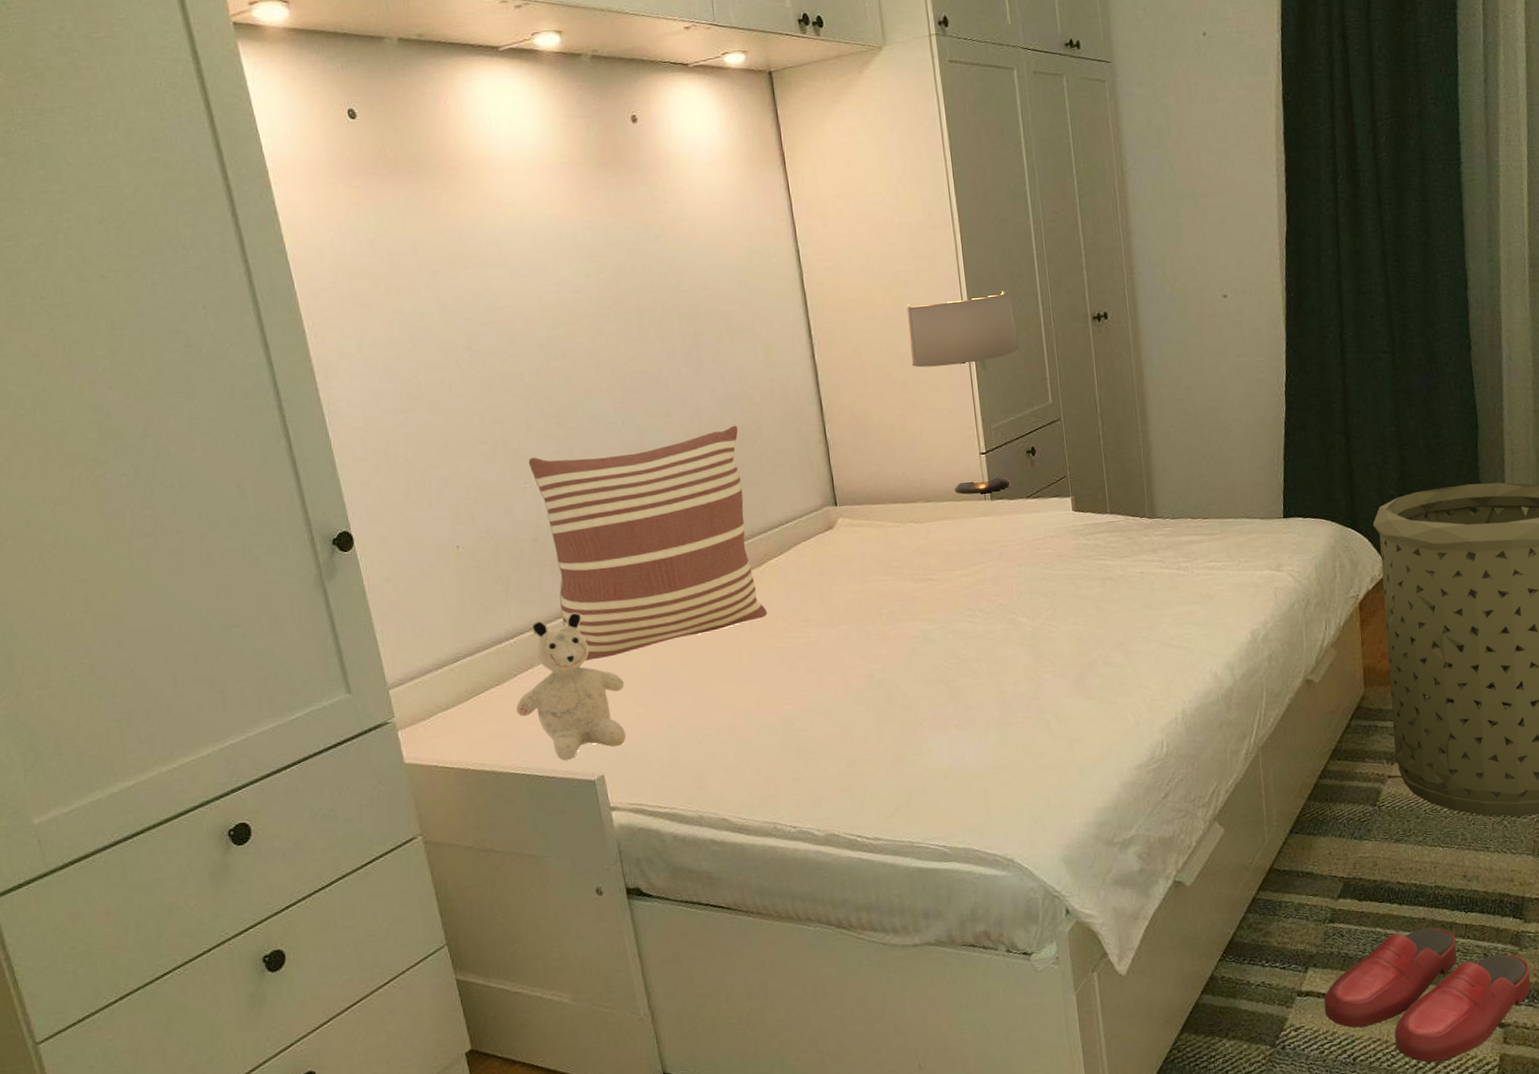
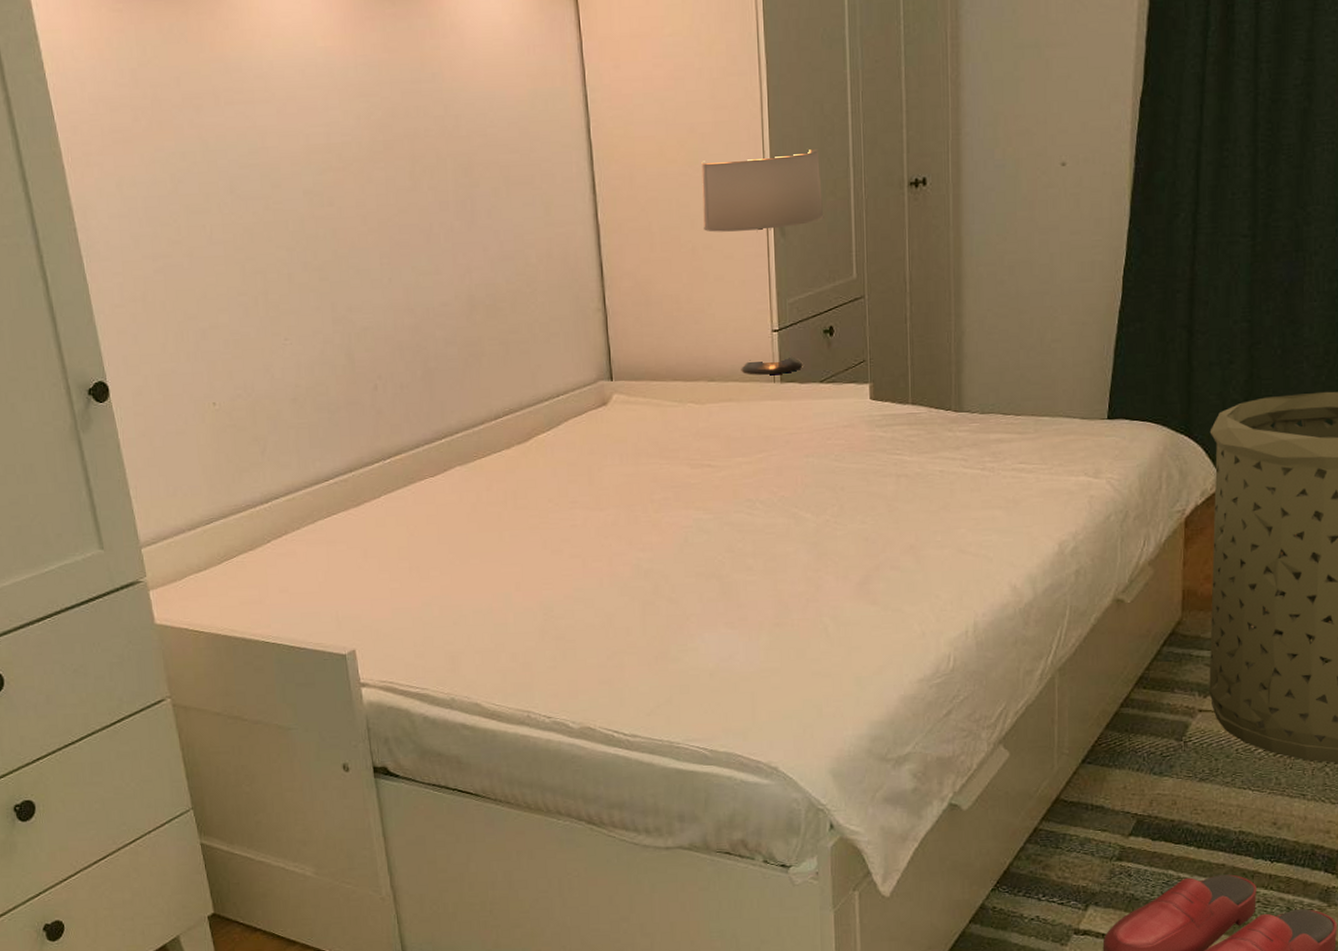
stuffed animal: present [516,612,627,762] -> none [268,479,380,633]
pillow: present [528,425,768,661] -> none [289,287,532,531]

